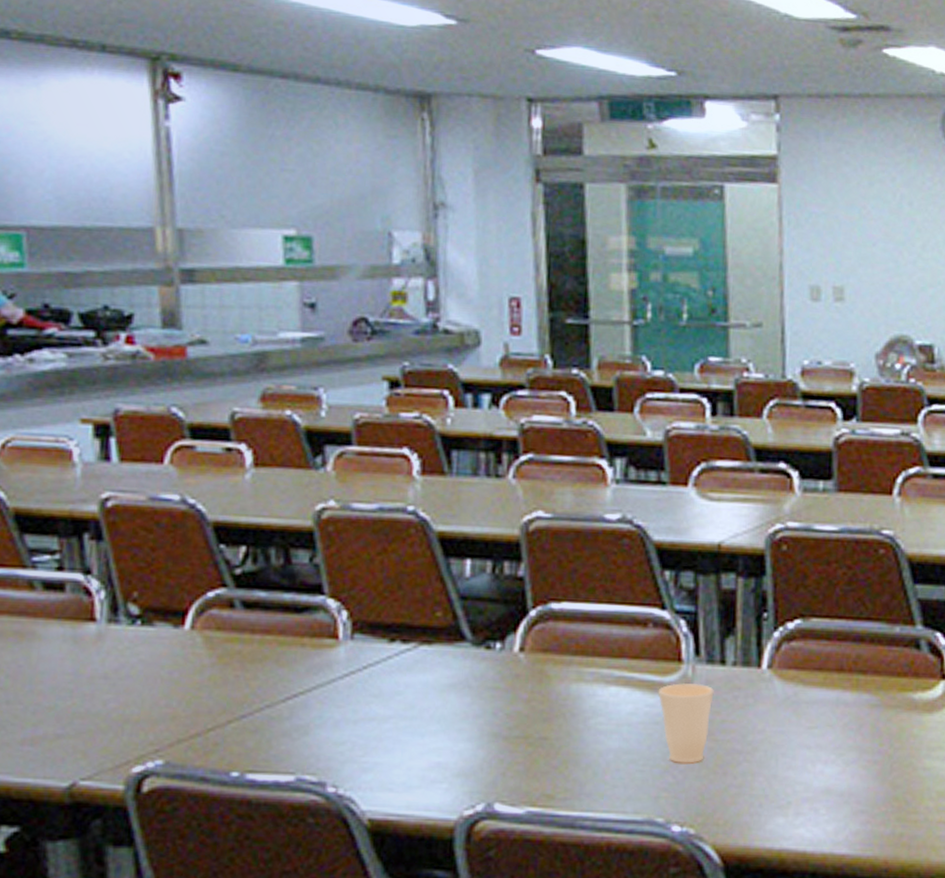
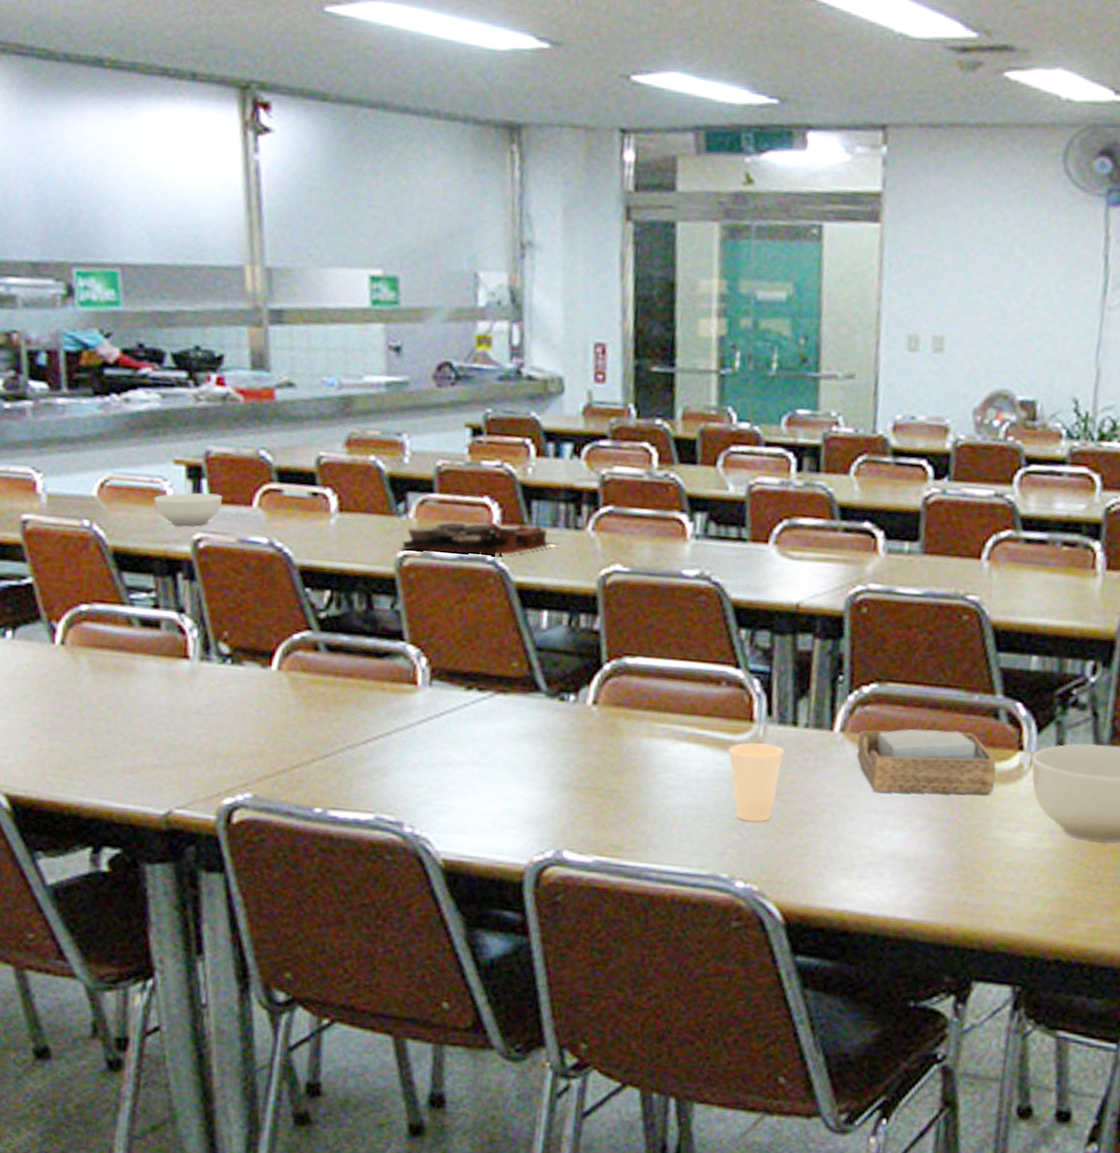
bowl: none [59,451,133,486] -> present [154,492,223,526]
food tray: none [317,472,481,505] -> present [399,522,559,555]
napkin holder: none [785,662,921,727] -> present [856,728,997,795]

